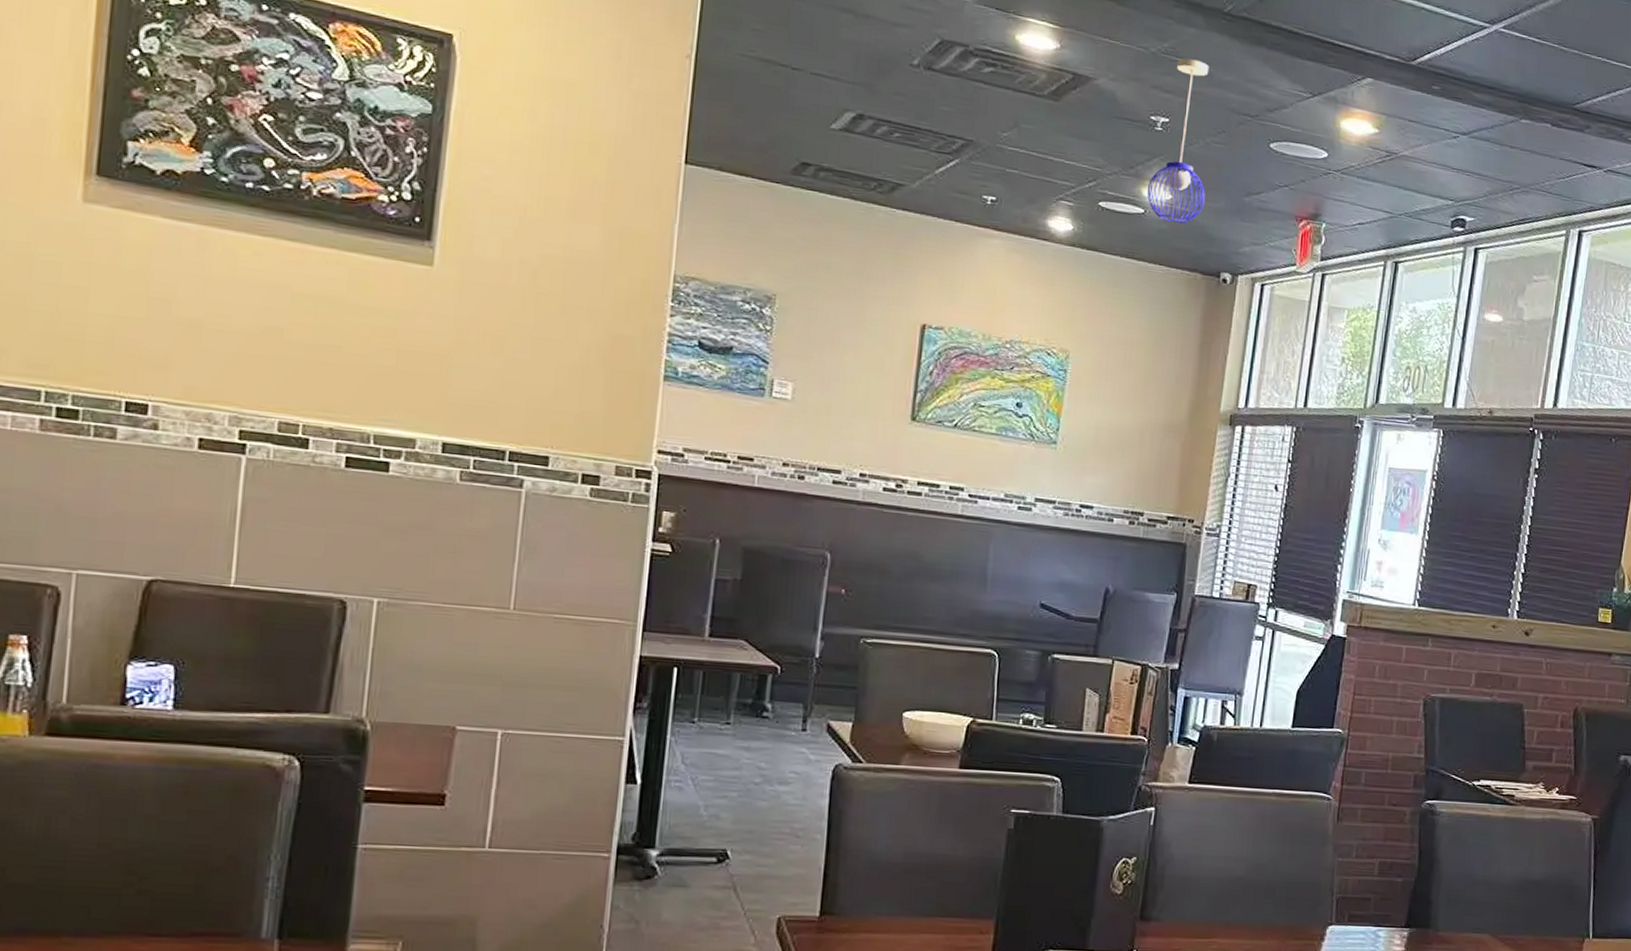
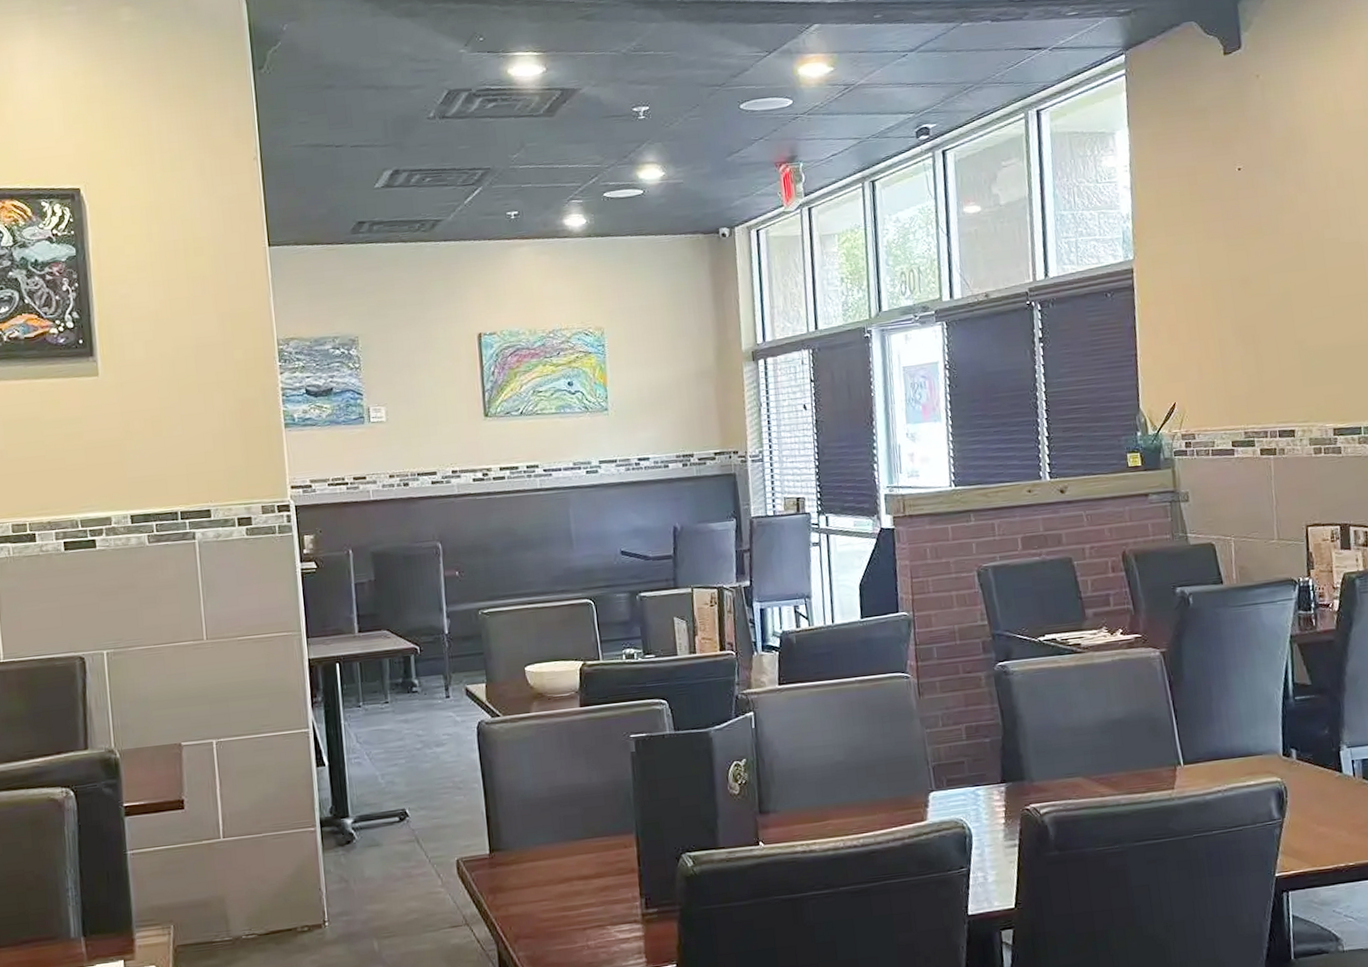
pendant light: present [1147,58,1209,224] -> none [642,49,693,196]

